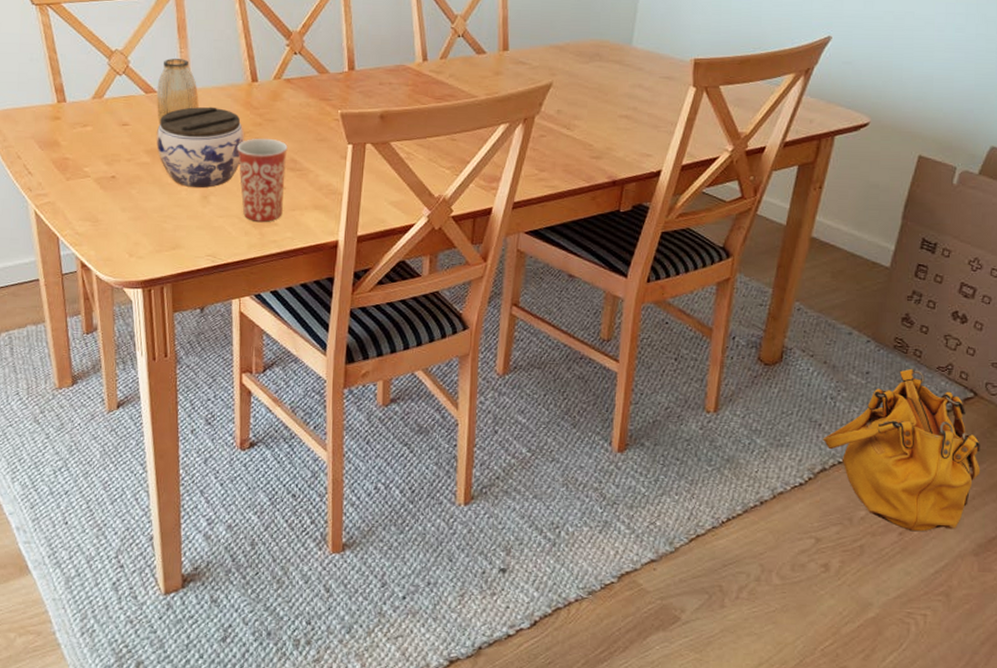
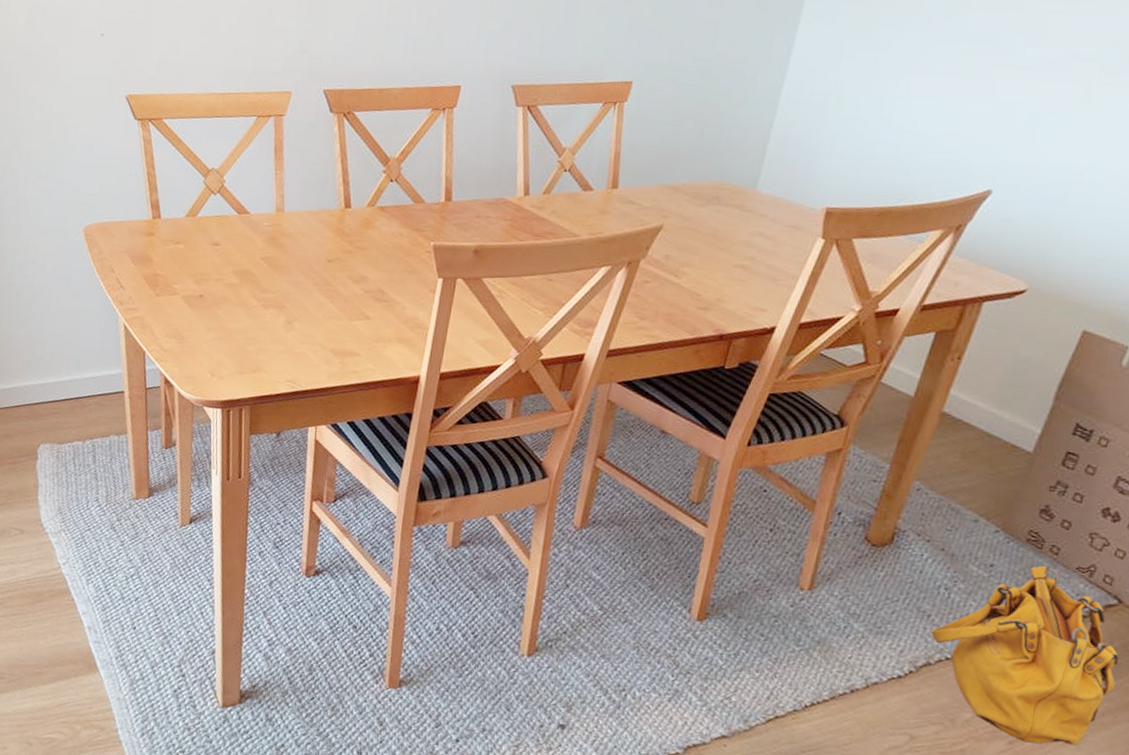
vase: present [156,59,199,124] -> none [248,180,291,246]
jar: present [156,106,245,188] -> none [245,230,334,313]
mug: present [237,138,288,222] -> none [325,266,376,352]

